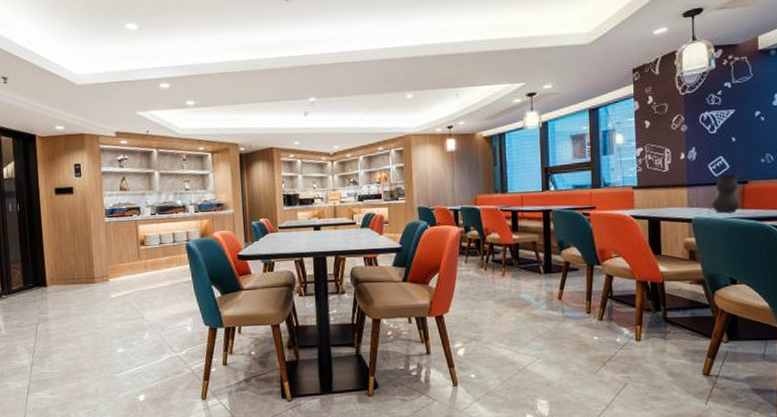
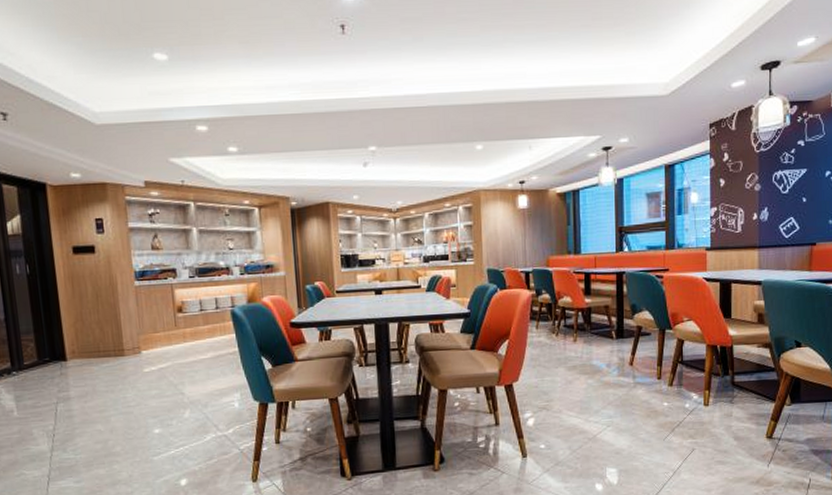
vase: present [711,174,741,214] -> none [780,235,810,276]

